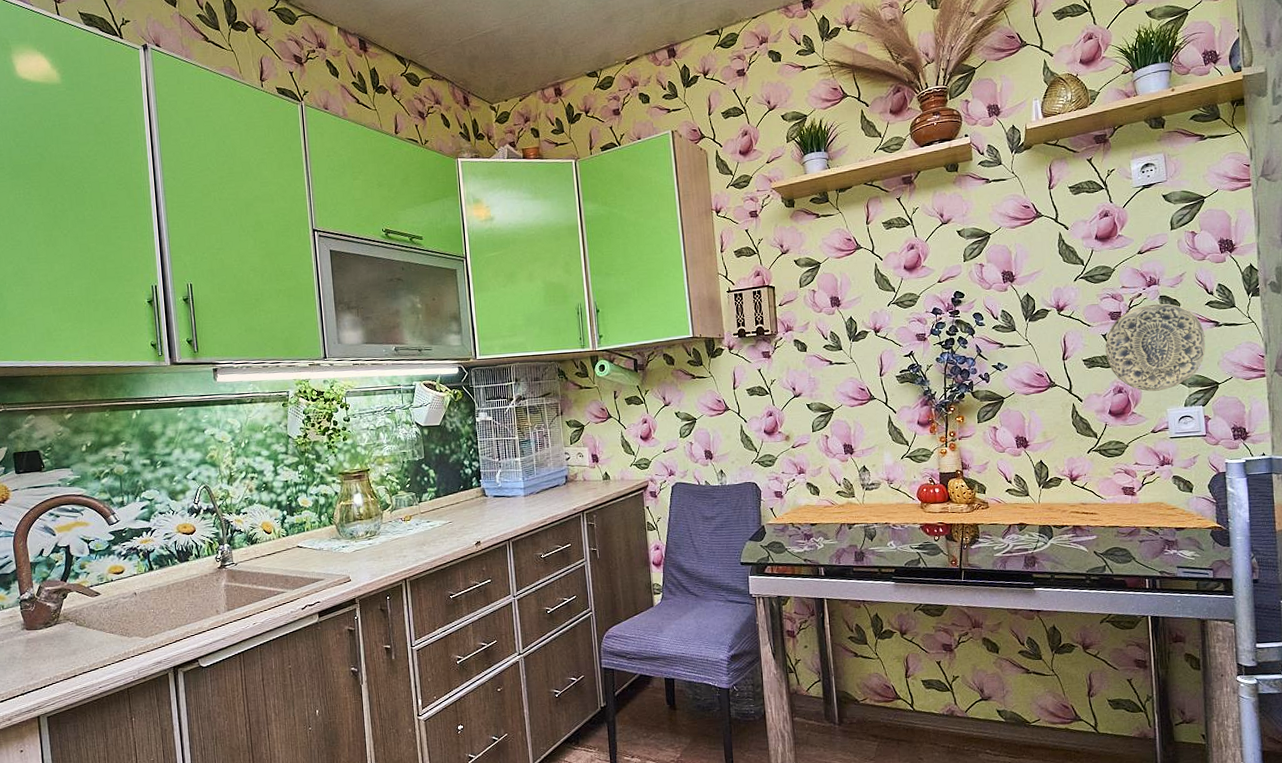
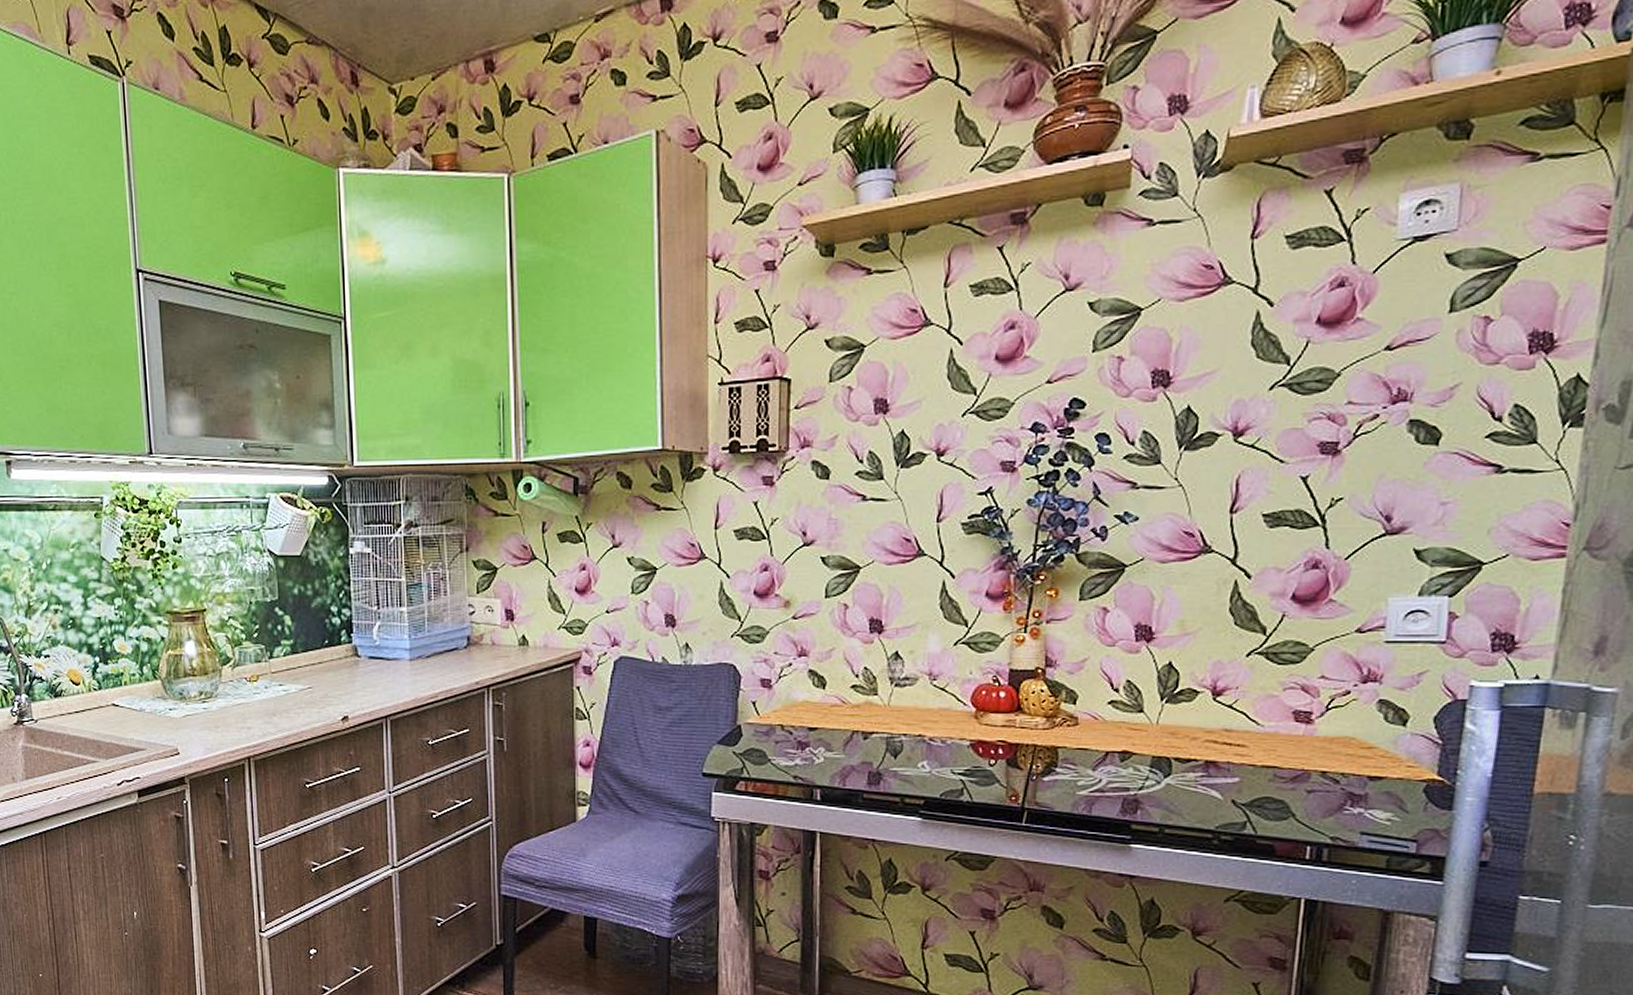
decorative plate: present [1105,303,1206,392] -> none [1301,432,1475,569]

